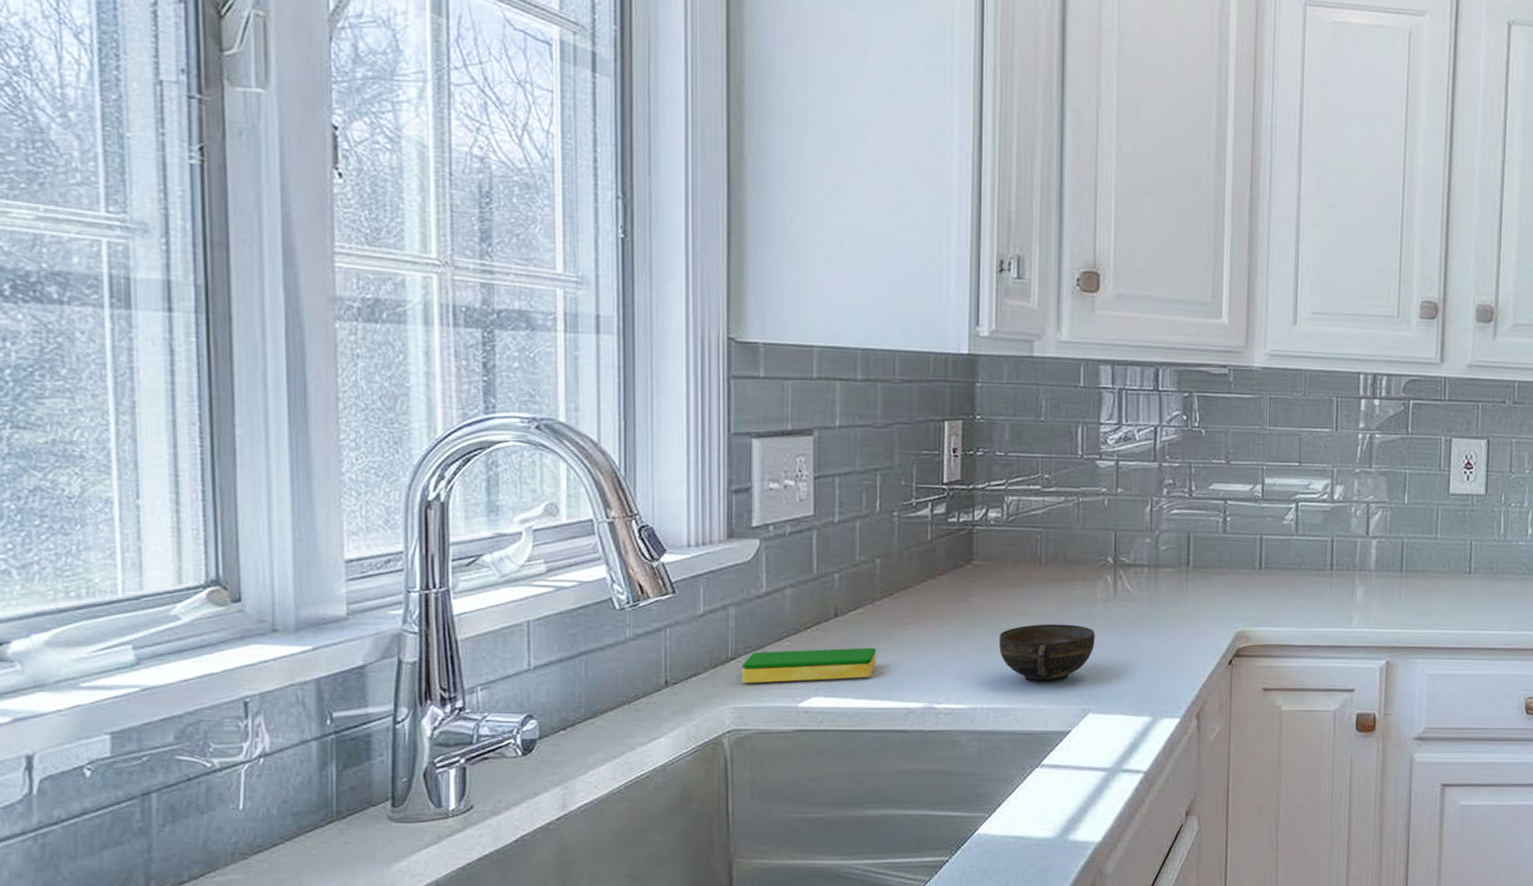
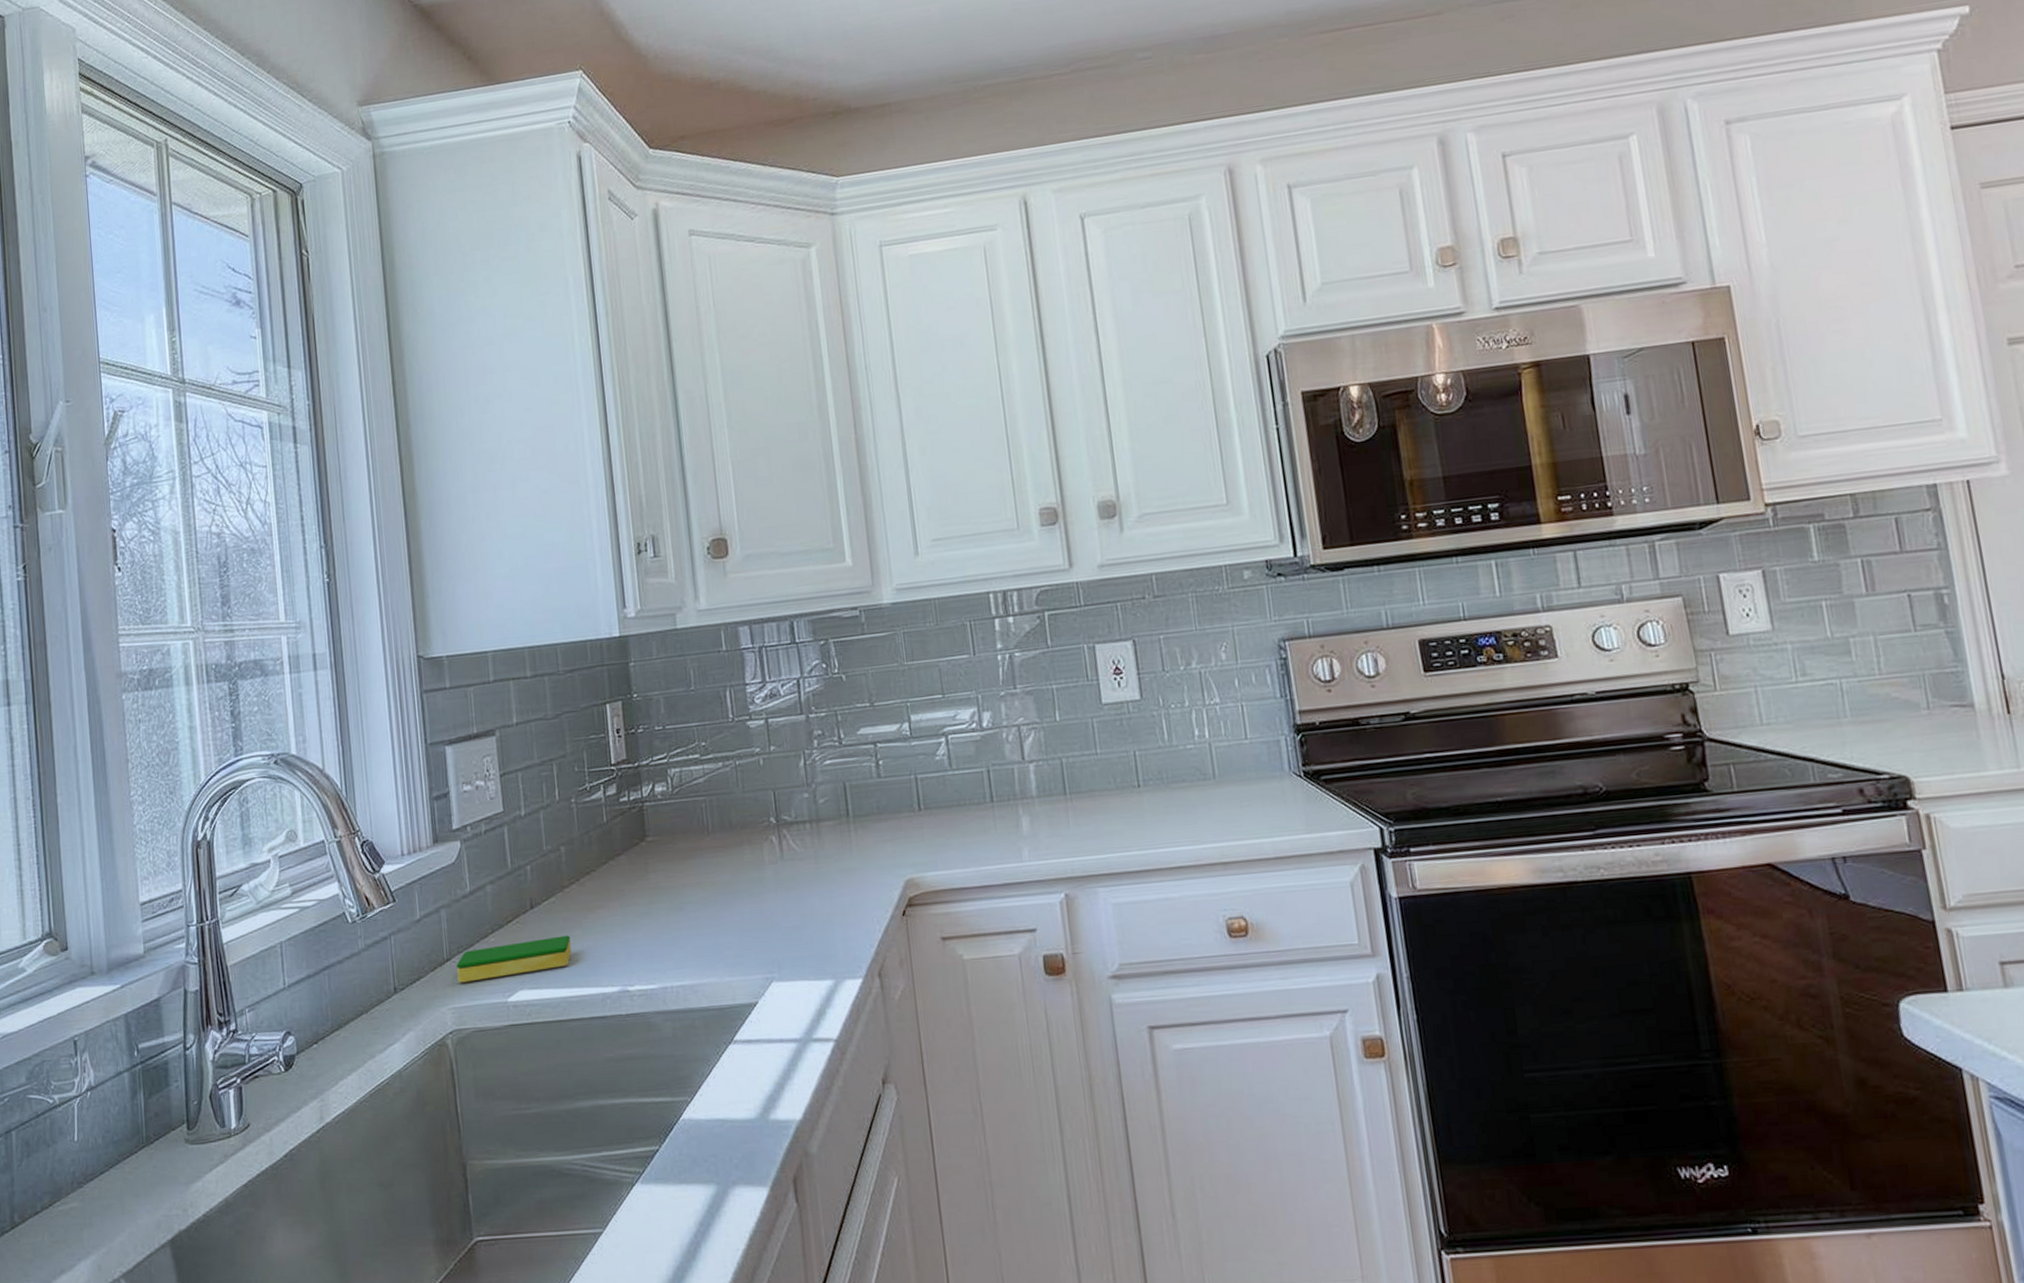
cup: present [999,624,1095,683] -> none [679,890,769,956]

